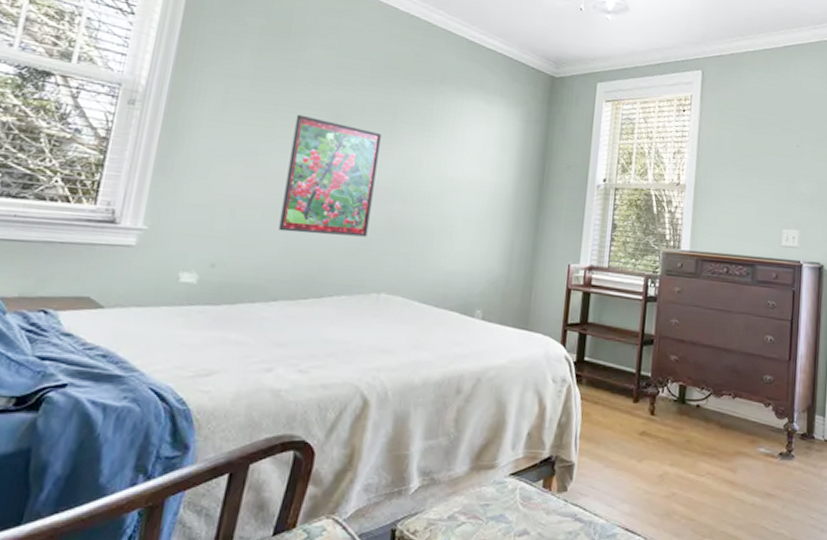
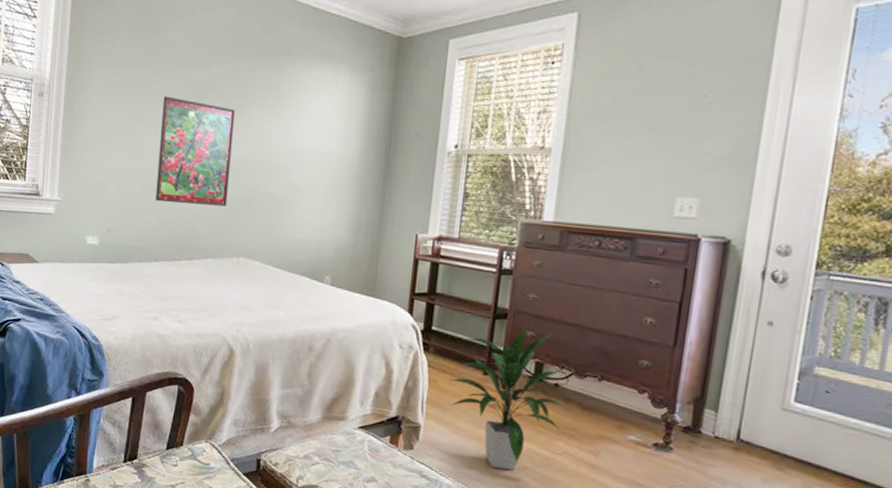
indoor plant: none [601,352,705,500] -> present [449,327,563,470]

